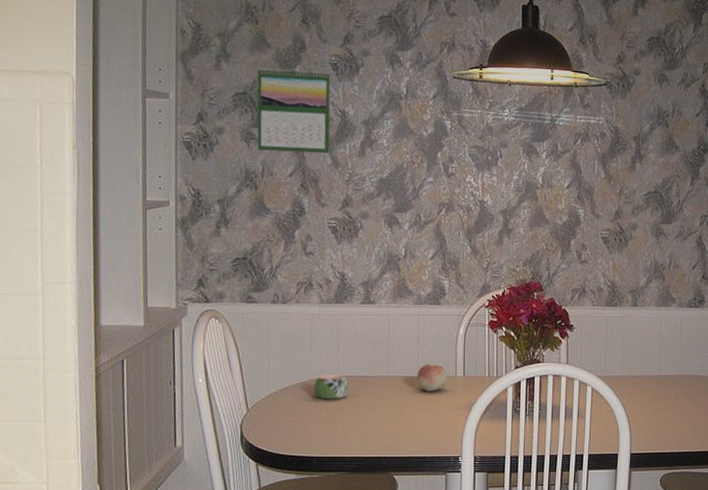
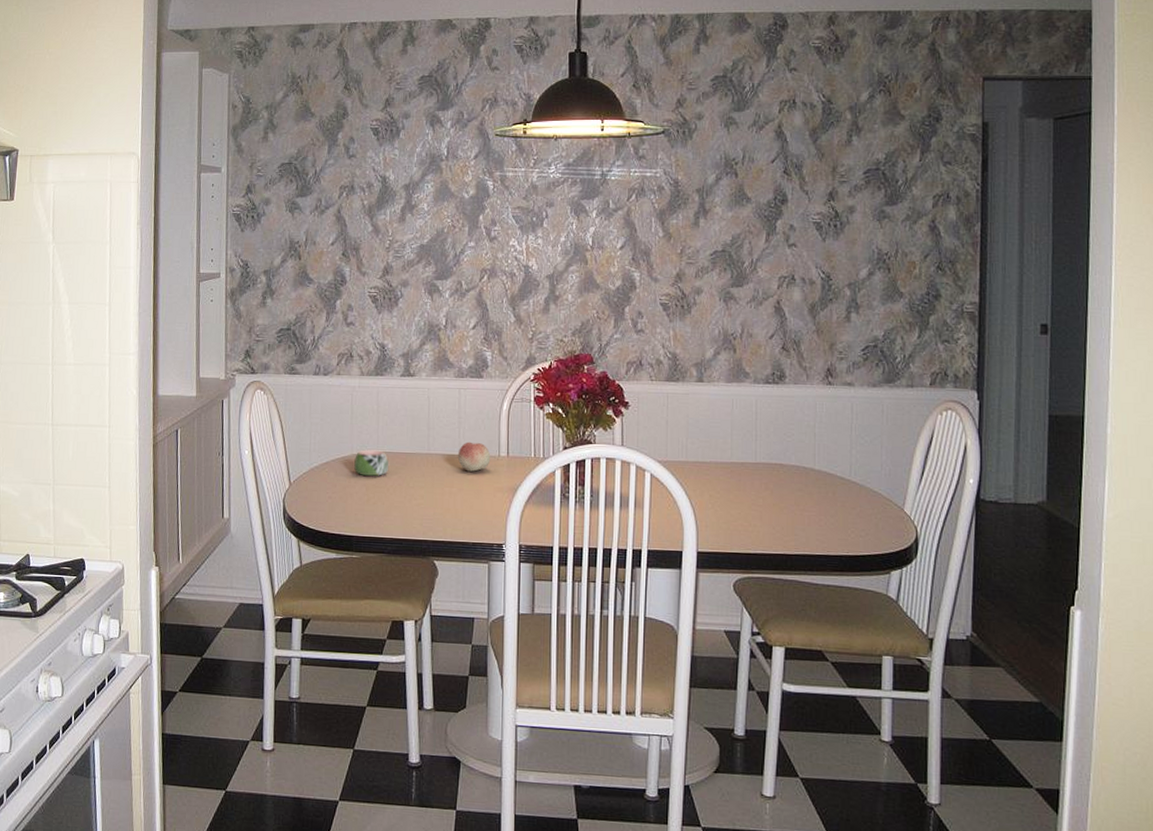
calendar: present [257,67,331,154] -> none [301,135,372,221]

